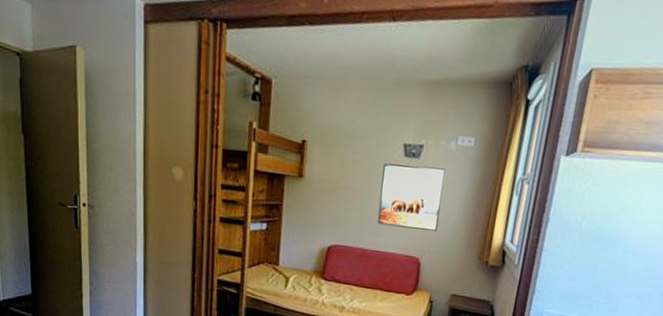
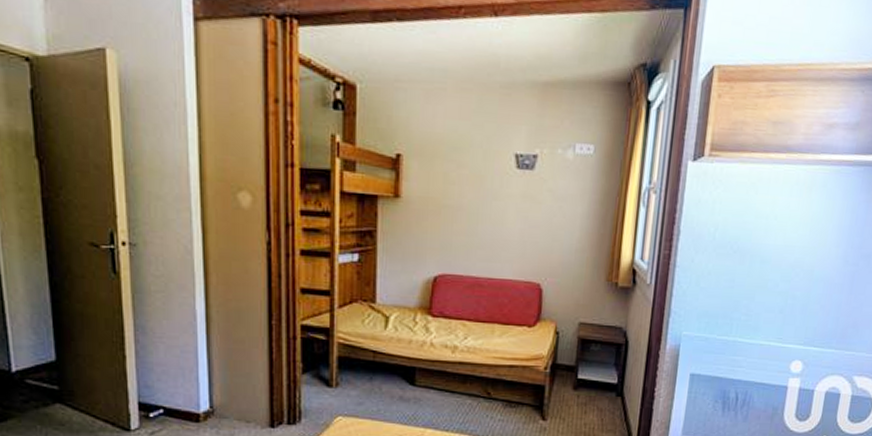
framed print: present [377,163,446,232] -> none [490,177,564,253]

